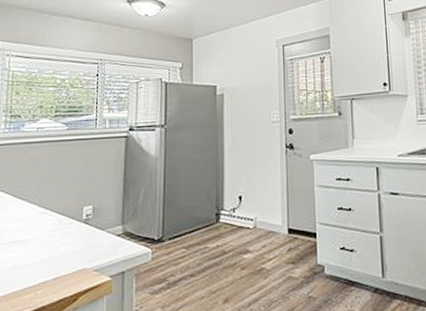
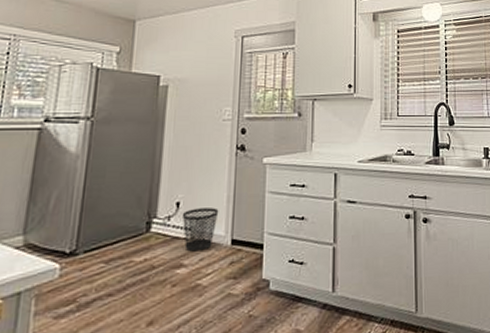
wastebasket: none [244,200,275,240] -> present [182,208,219,252]

